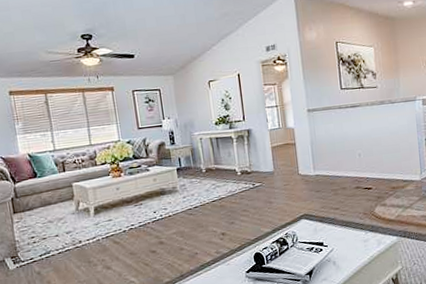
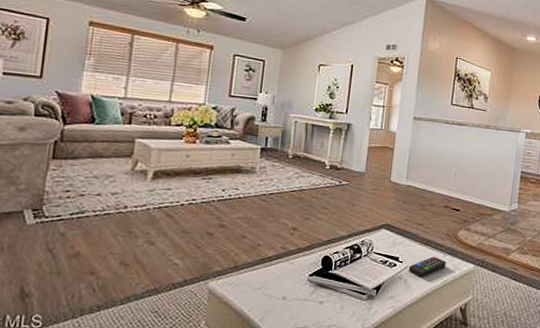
remote control: none [334,235,370,257] -> present [408,256,446,278]

